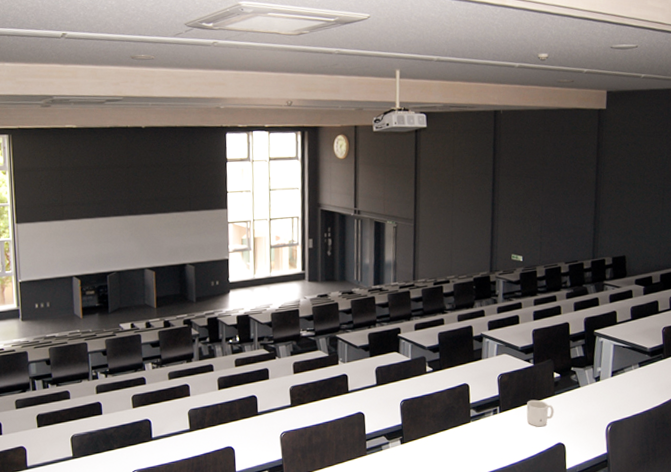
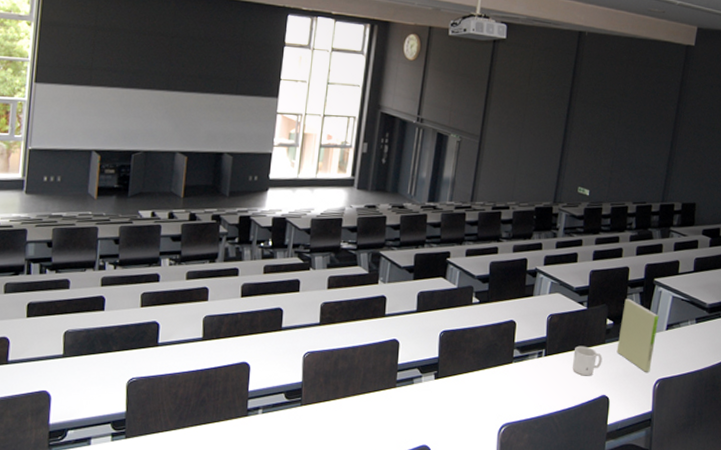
book: none [566,351,604,418] -> present [616,298,659,372]

